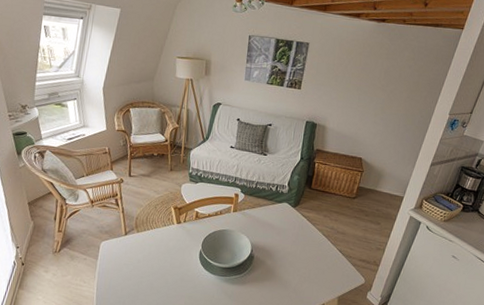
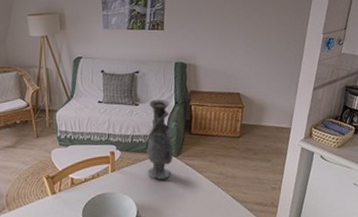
vase: none [266,152,296,226] -> present [145,99,173,180]

